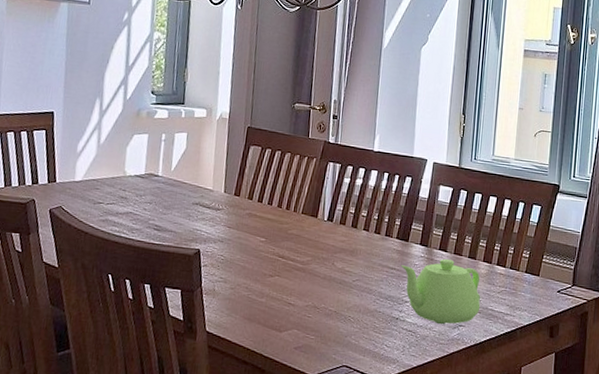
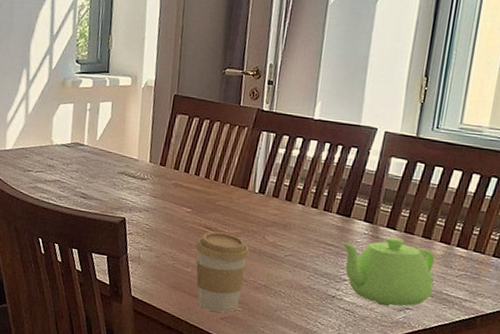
coffee cup: none [269,260,321,342] -> present [195,231,250,313]

